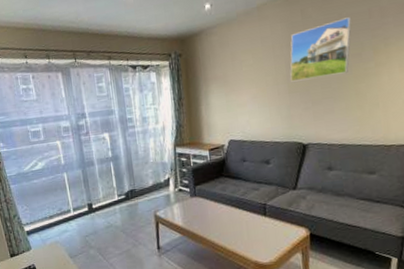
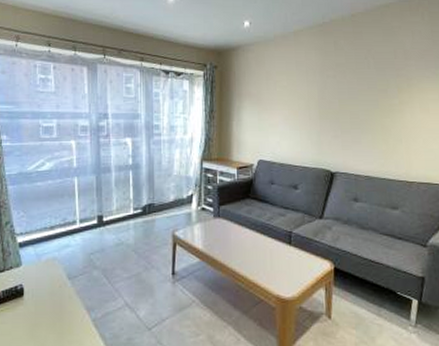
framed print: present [290,17,352,82] -> none [321,55,379,109]

